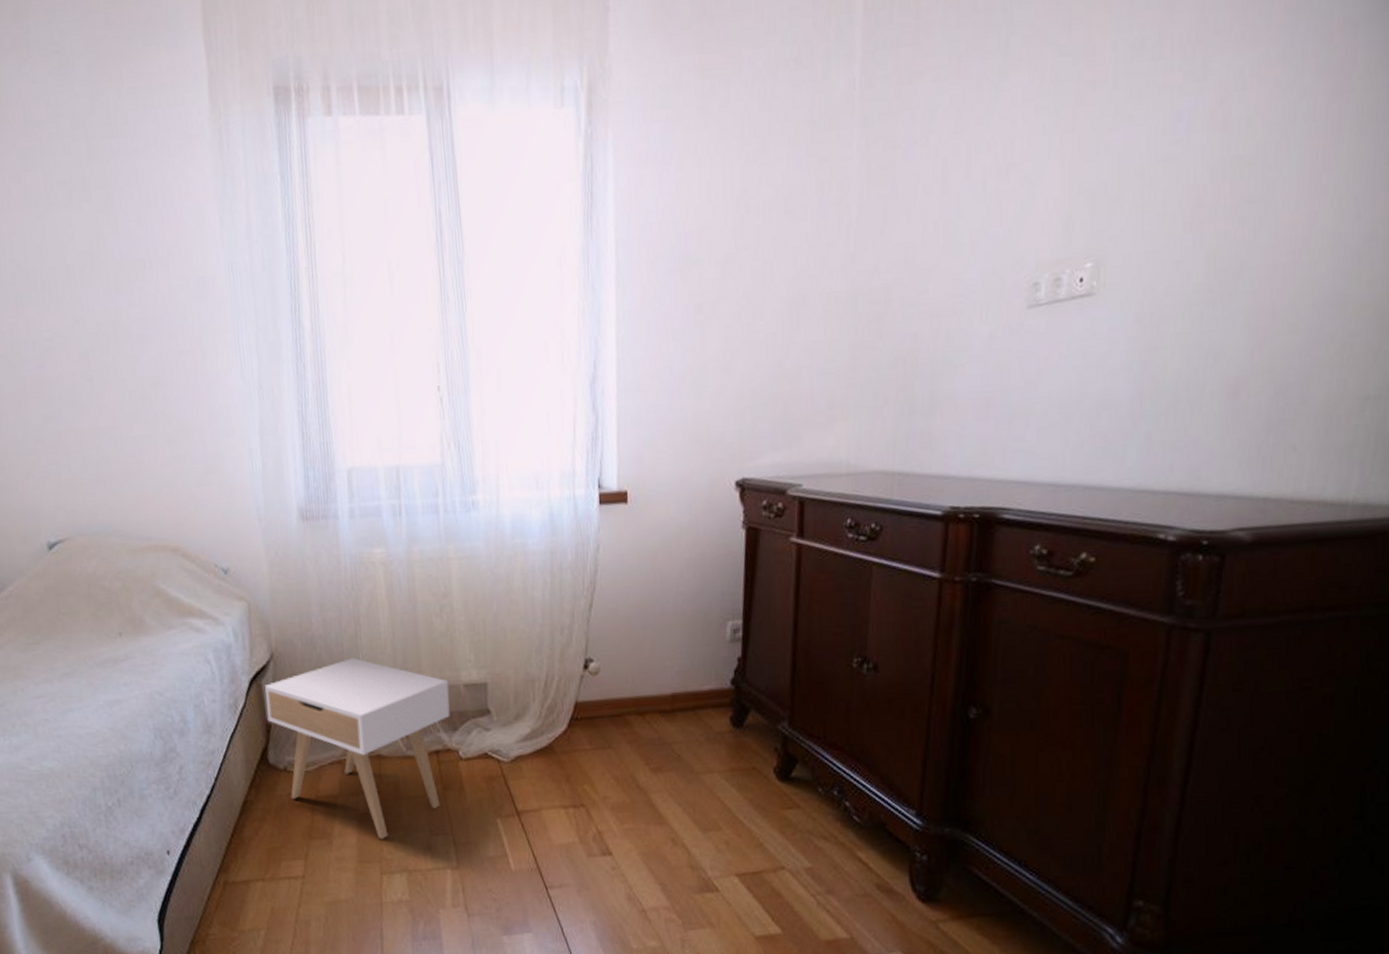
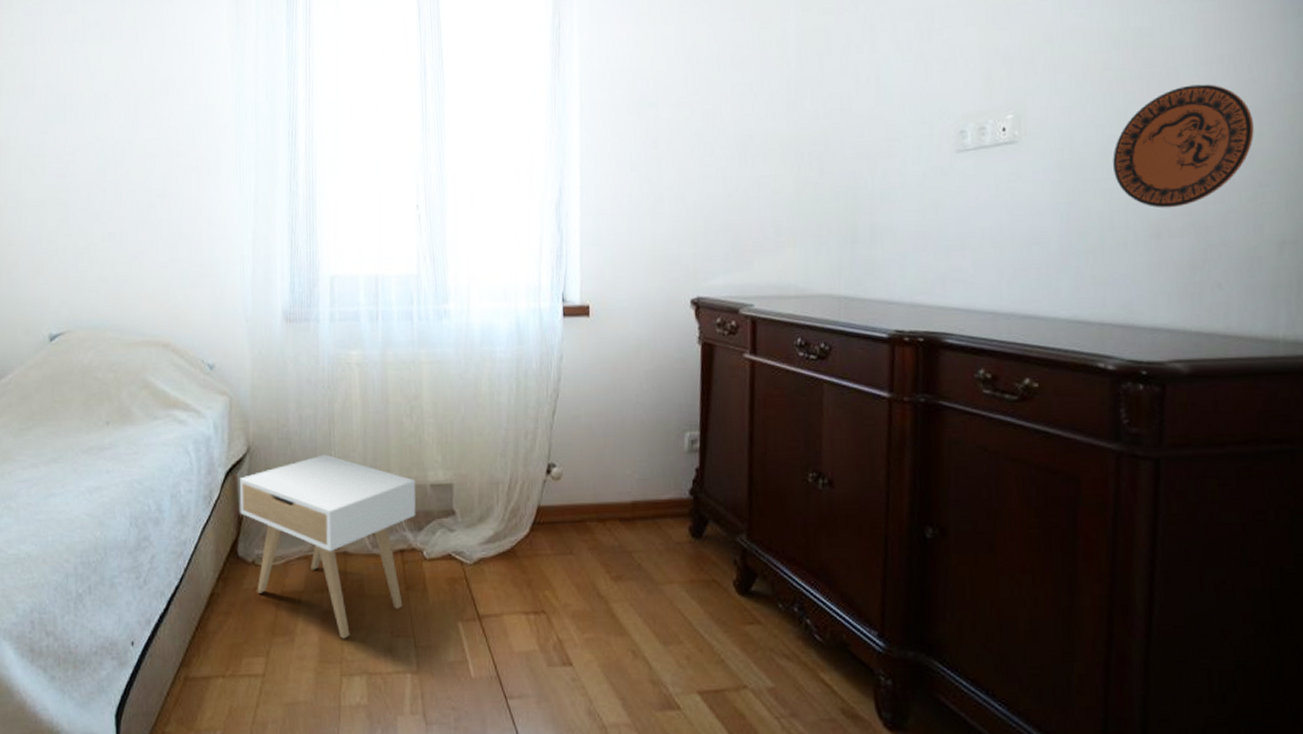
decorative plate: none [1196,220,1352,365] -> present [1113,84,1254,208]

